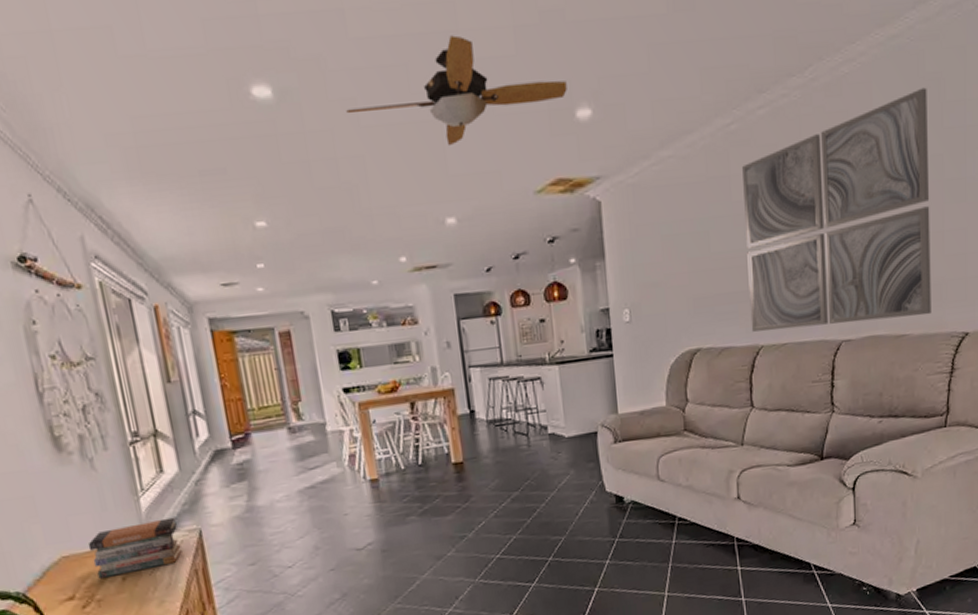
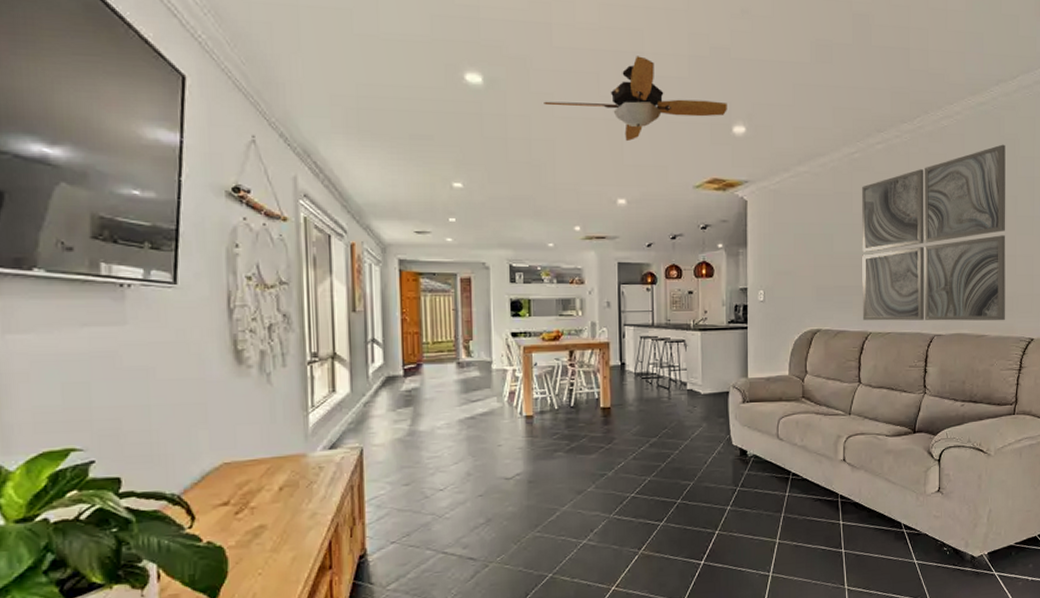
book stack: present [87,517,182,578] -> none [251,434,341,486]

